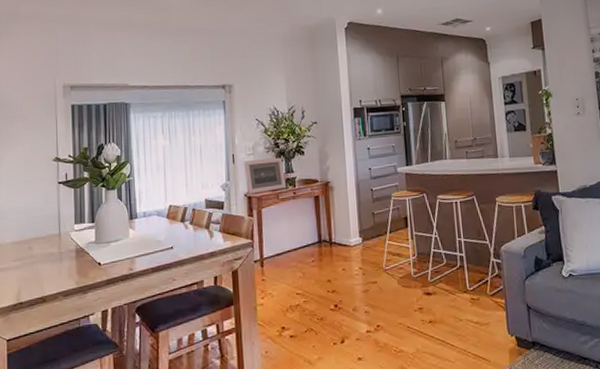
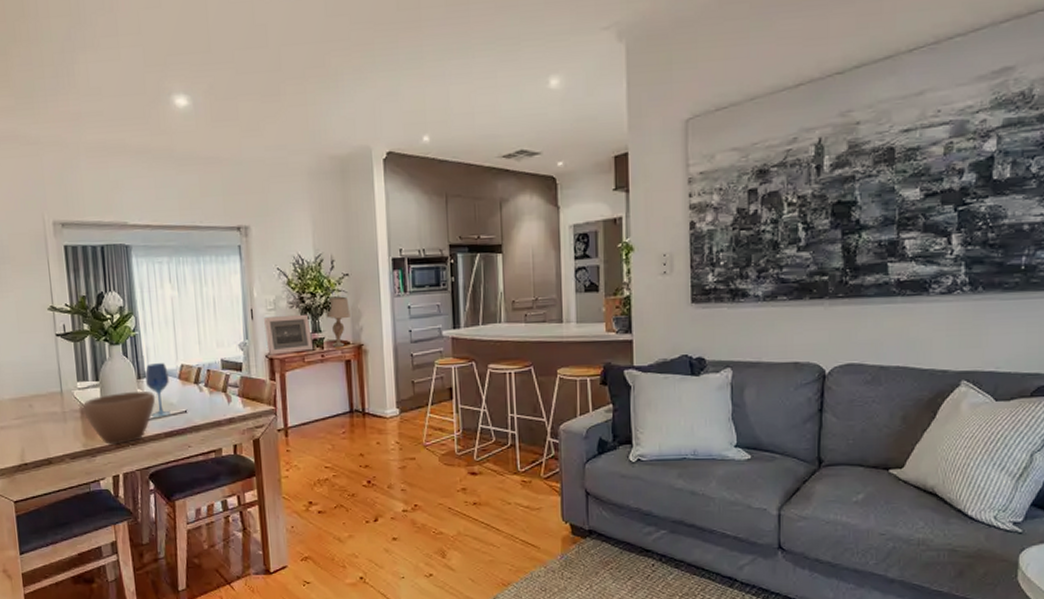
bowl: none [78,230,145,280] -> present [82,391,156,444]
wineglass: none [137,204,158,254] -> present [145,363,171,417]
table lamp: none [297,141,318,186] -> present [326,296,350,348]

